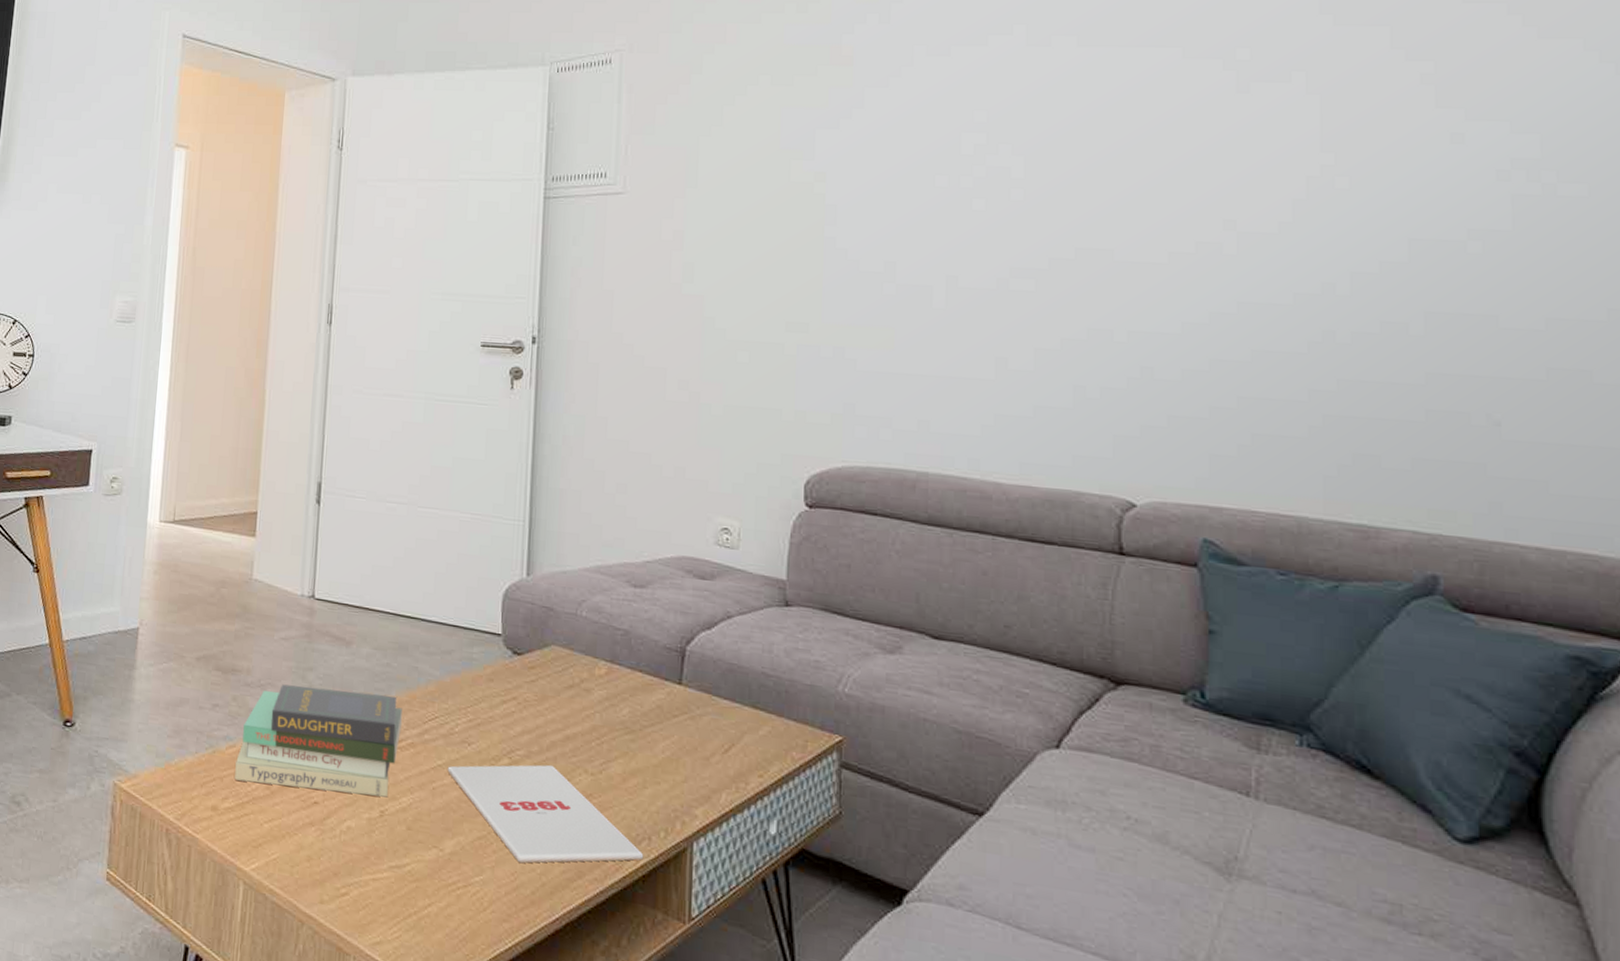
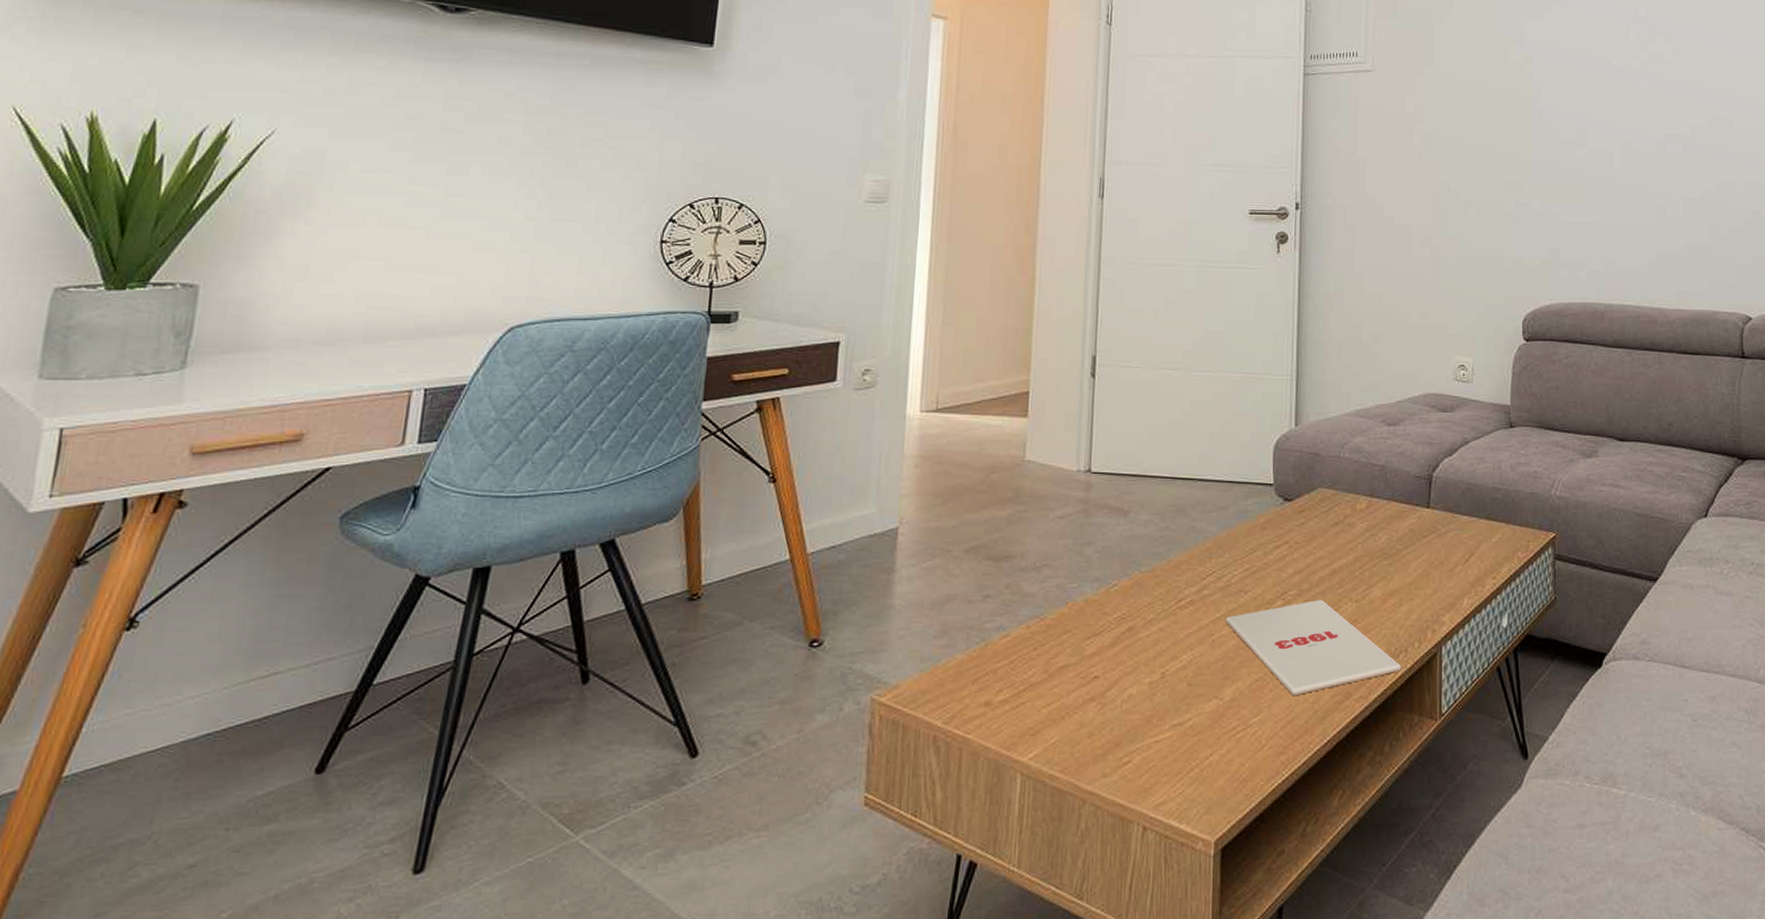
books: present [235,684,403,798] -> none [1009,558,1182,670]

